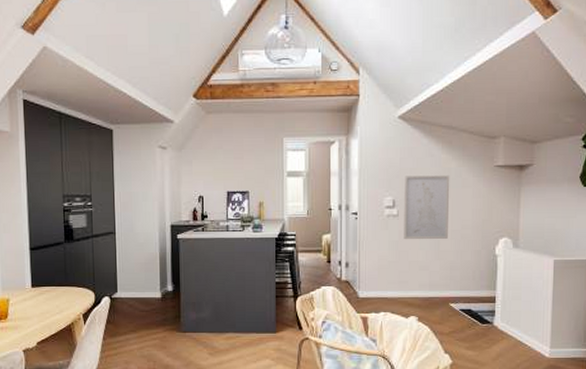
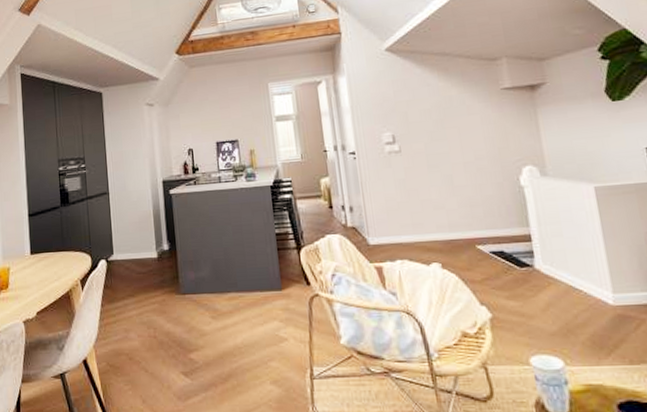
wall art: present [404,175,450,239] -> none [401,104,461,176]

